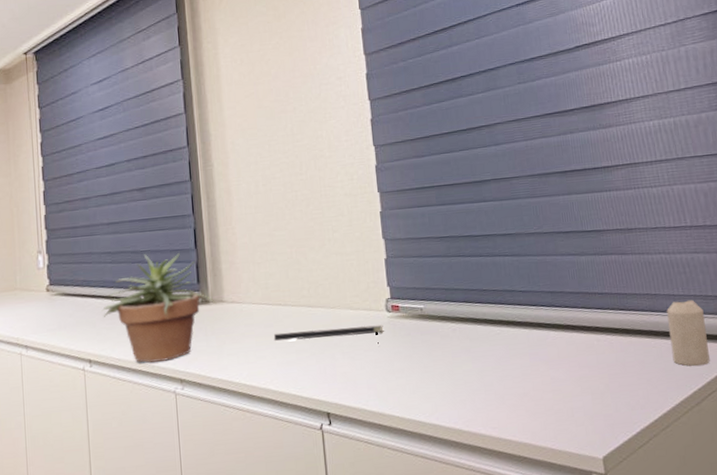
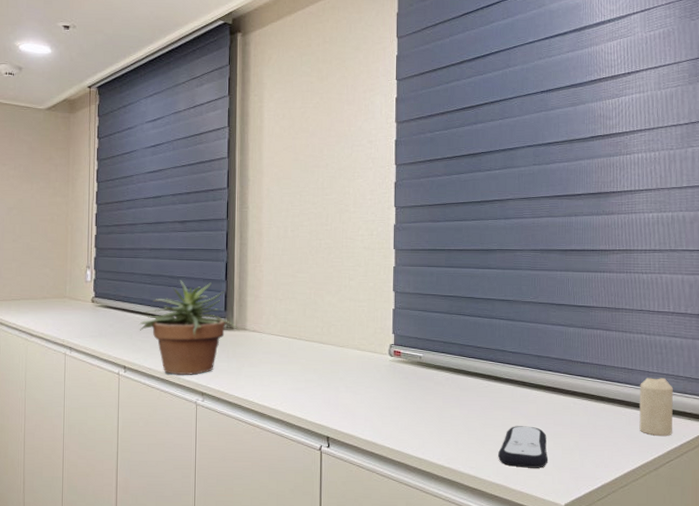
notepad: present [273,325,384,345] -> none [287,363,385,384]
remote control: none [521,372,577,421] -> present [498,426,548,468]

